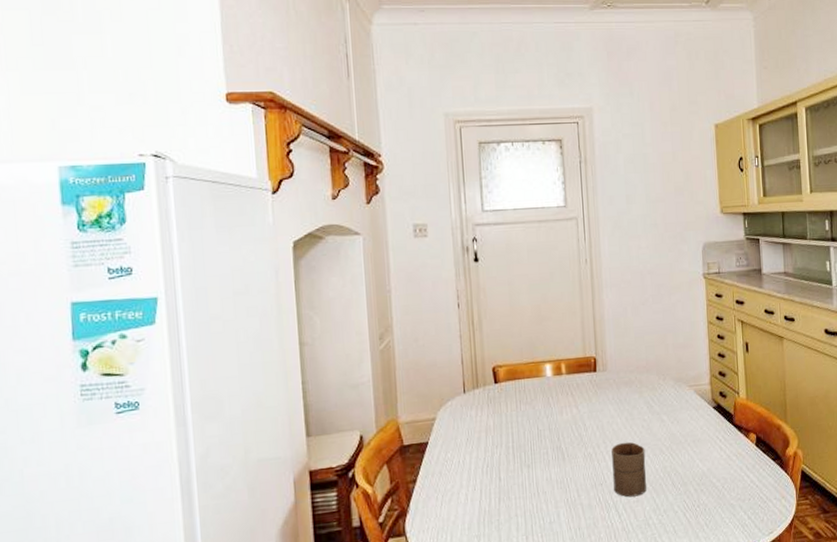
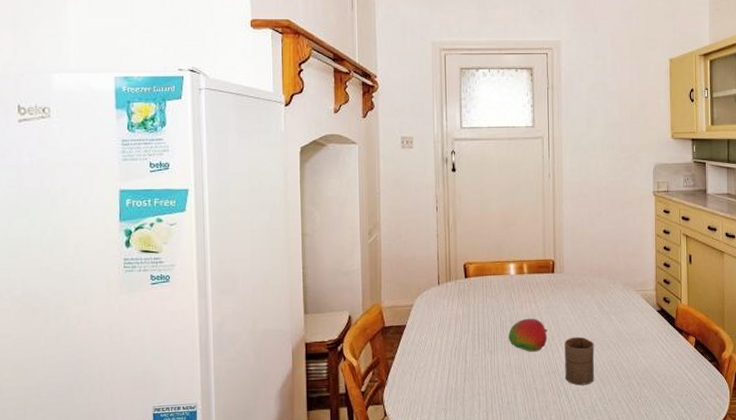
fruit: none [547,424,592,463] -> present [508,318,548,352]

